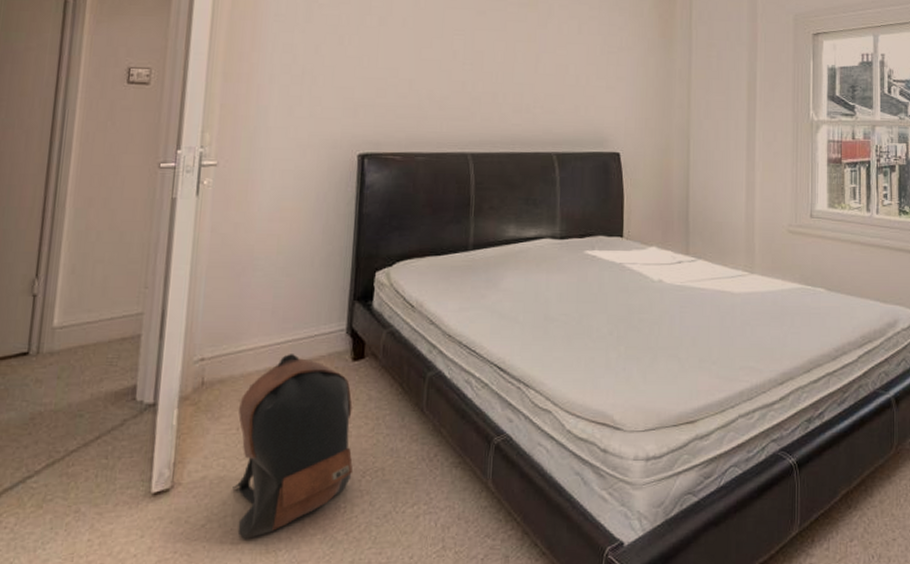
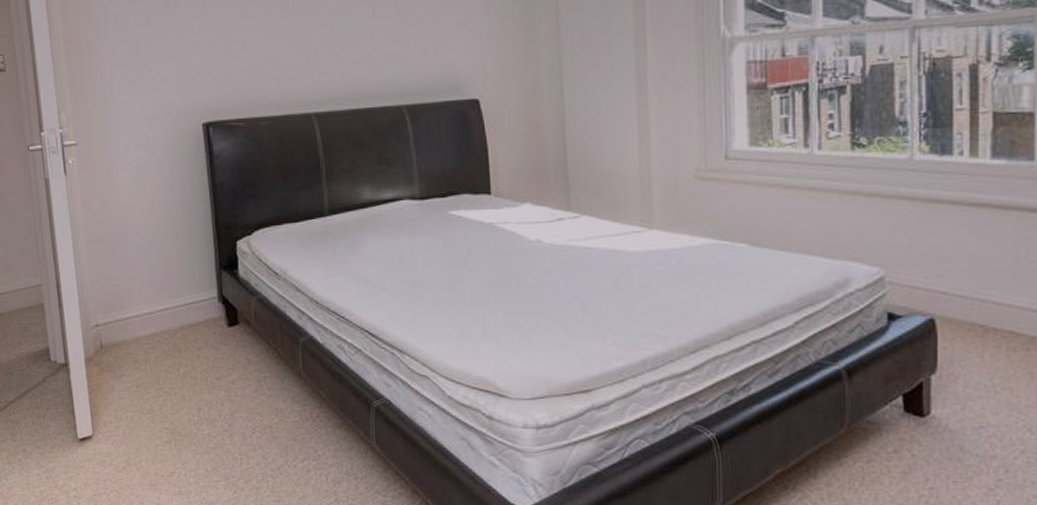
backpack: present [232,354,354,540] -> none [135,320,244,482]

